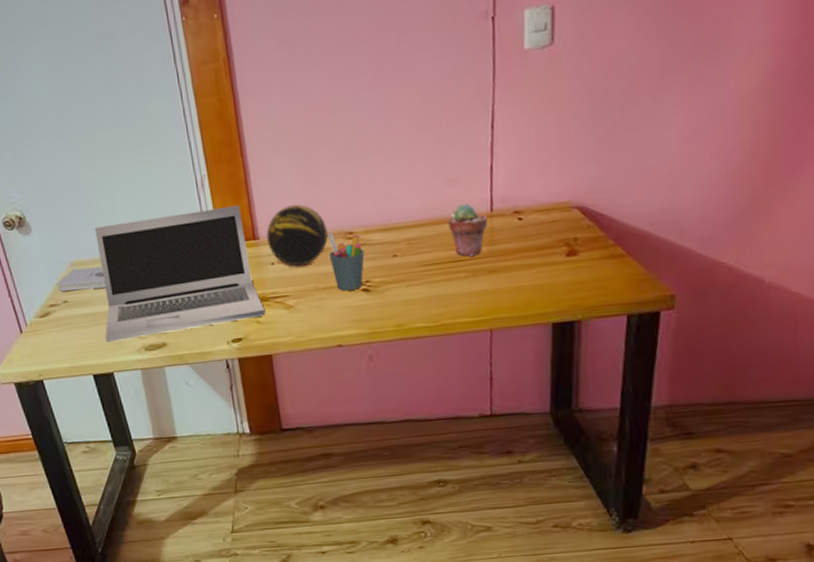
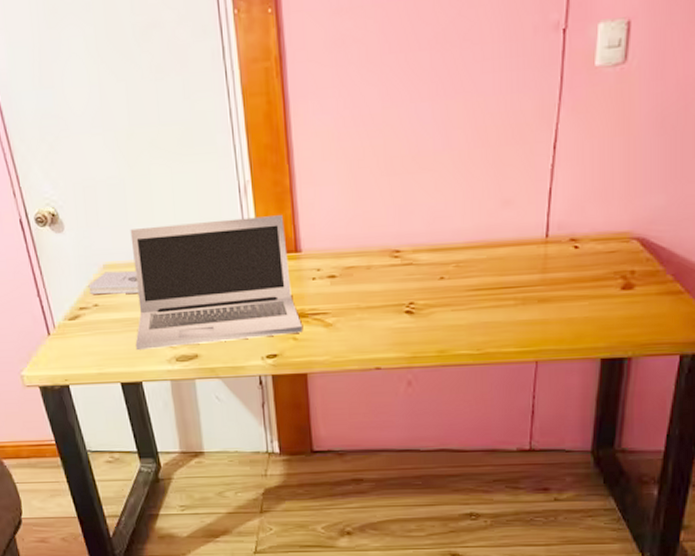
decorative orb: present [266,204,328,267] -> none [309,218,373,283]
pen holder: present [327,232,365,291] -> none [373,249,410,312]
potted succulent: present [448,203,488,256] -> none [500,227,541,283]

